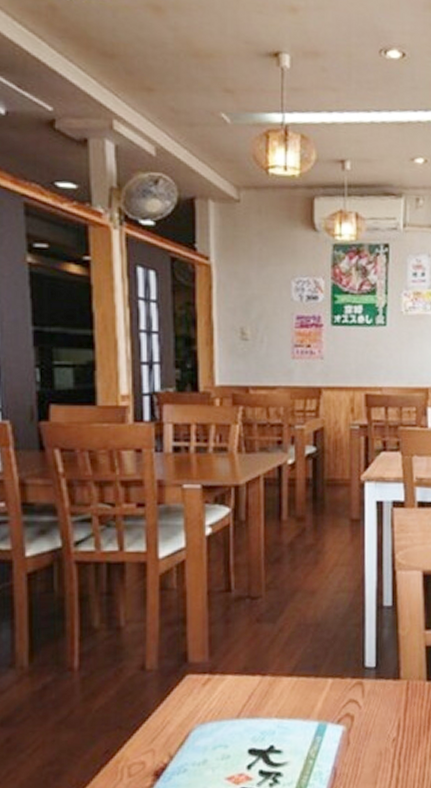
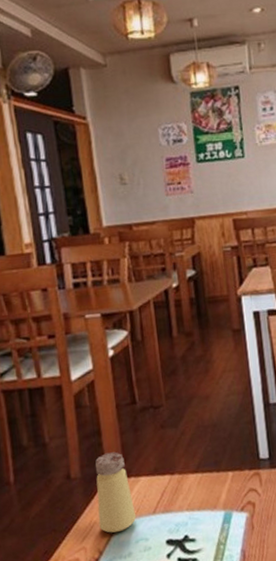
saltshaker: none [172,644,217,736] -> present [95,451,137,533]

